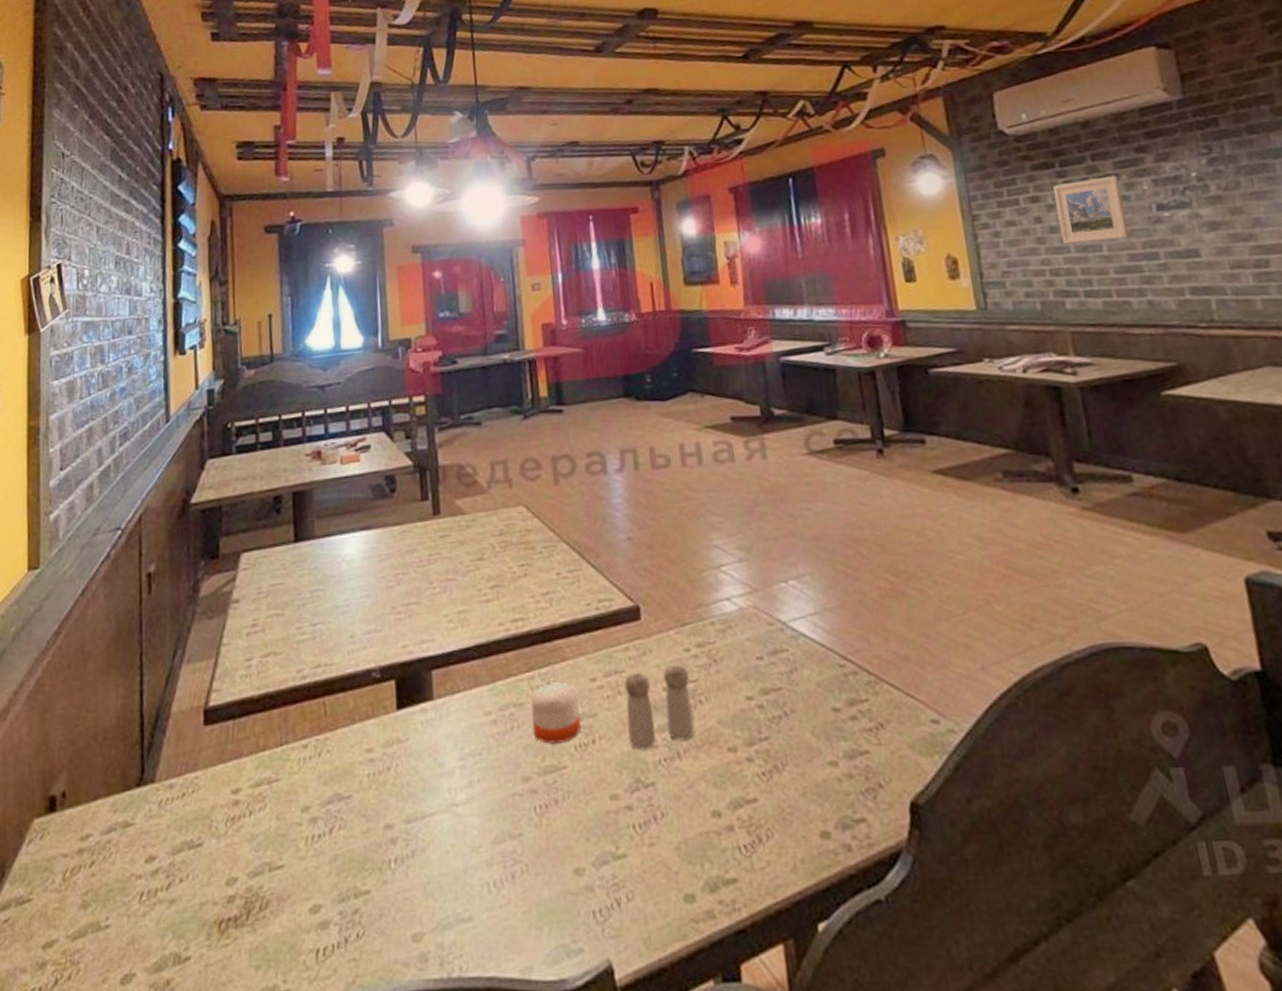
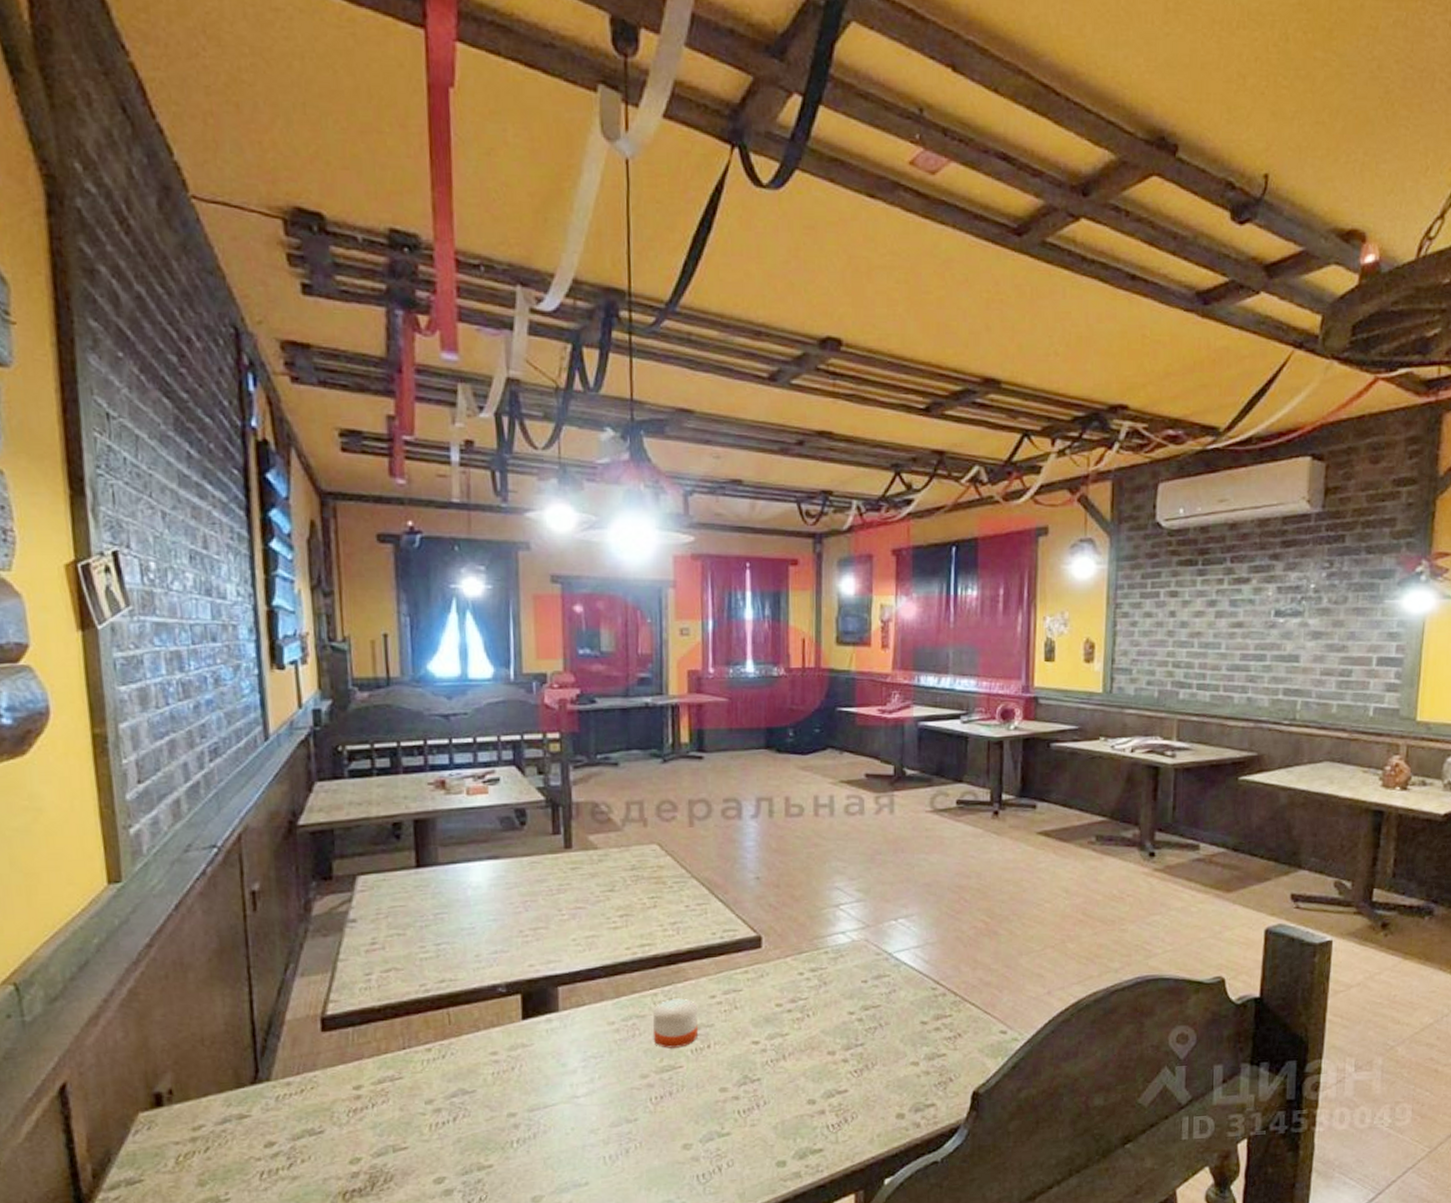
salt and pepper shaker: present [624,664,695,750] -> none [741,985,801,1053]
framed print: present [1053,175,1129,245] -> none [1188,579,1250,639]

